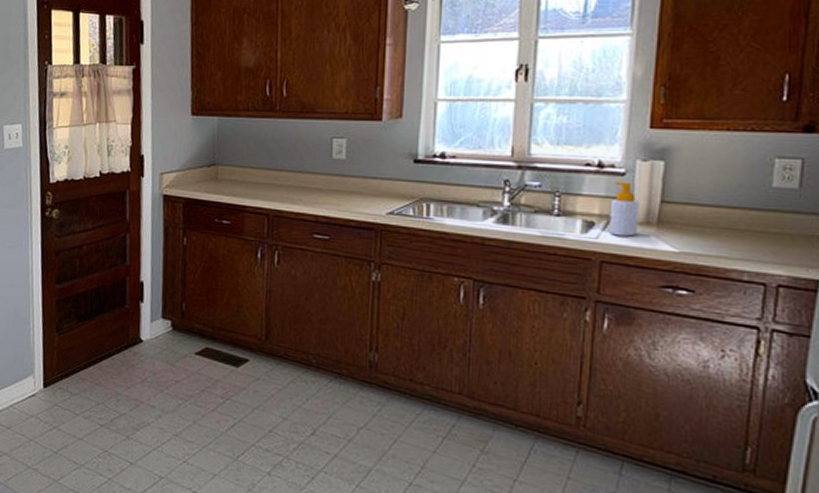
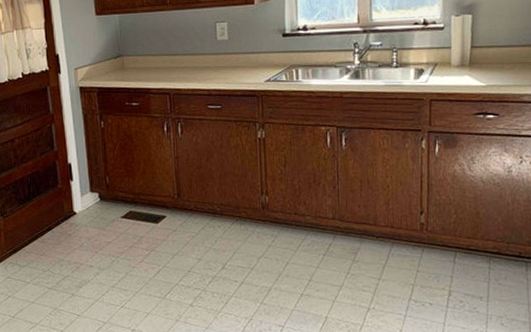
soap bottle: present [609,181,639,237] -> none [434,34,456,78]

